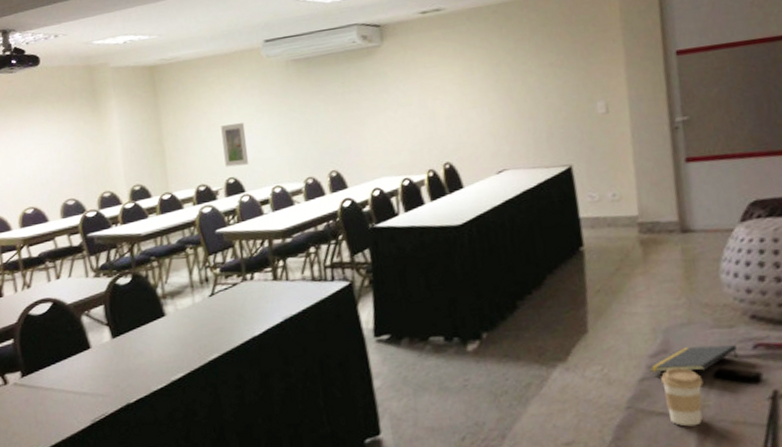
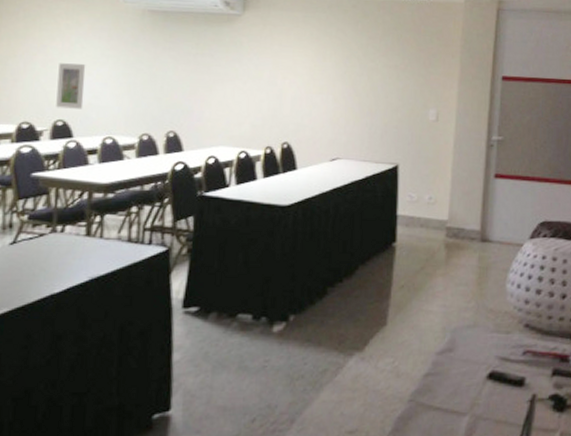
notepad: present [648,344,738,373] -> none [434,348,509,371]
coffee cup: present [661,367,703,427] -> none [443,365,478,423]

